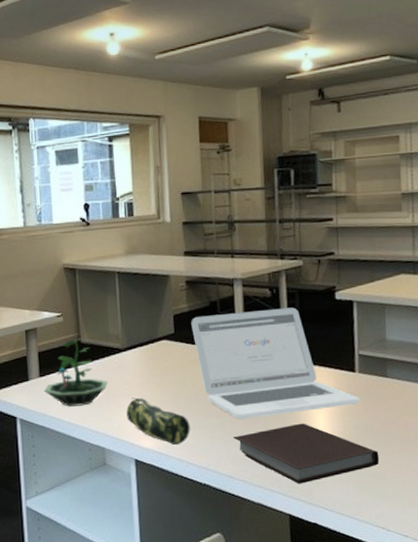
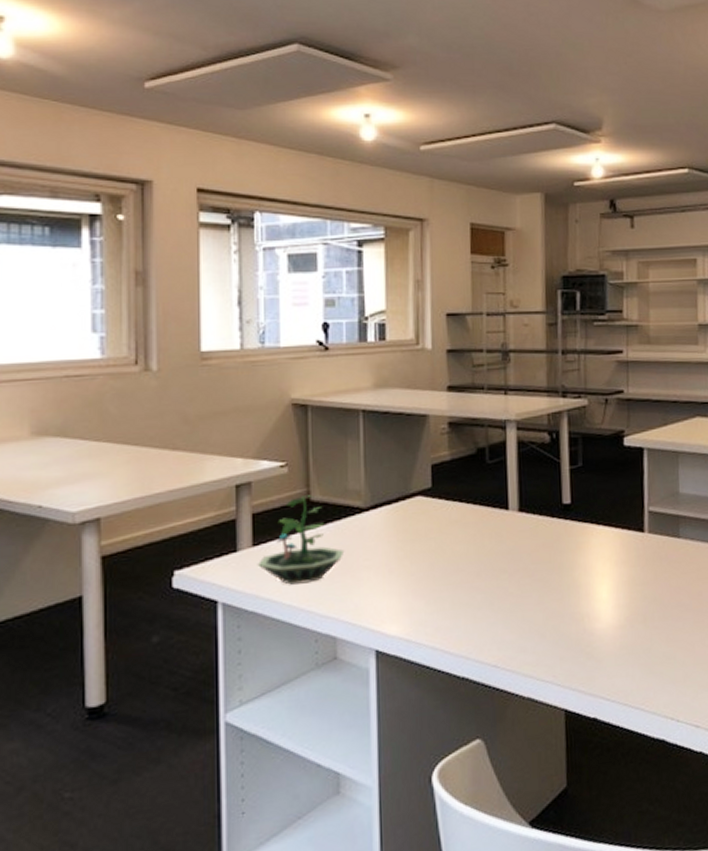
pencil case: present [126,397,190,446] -> none [367,570,447,630]
laptop: present [191,307,360,419] -> none [453,455,649,594]
notebook: present [233,423,380,484] -> none [499,595,670,671]

